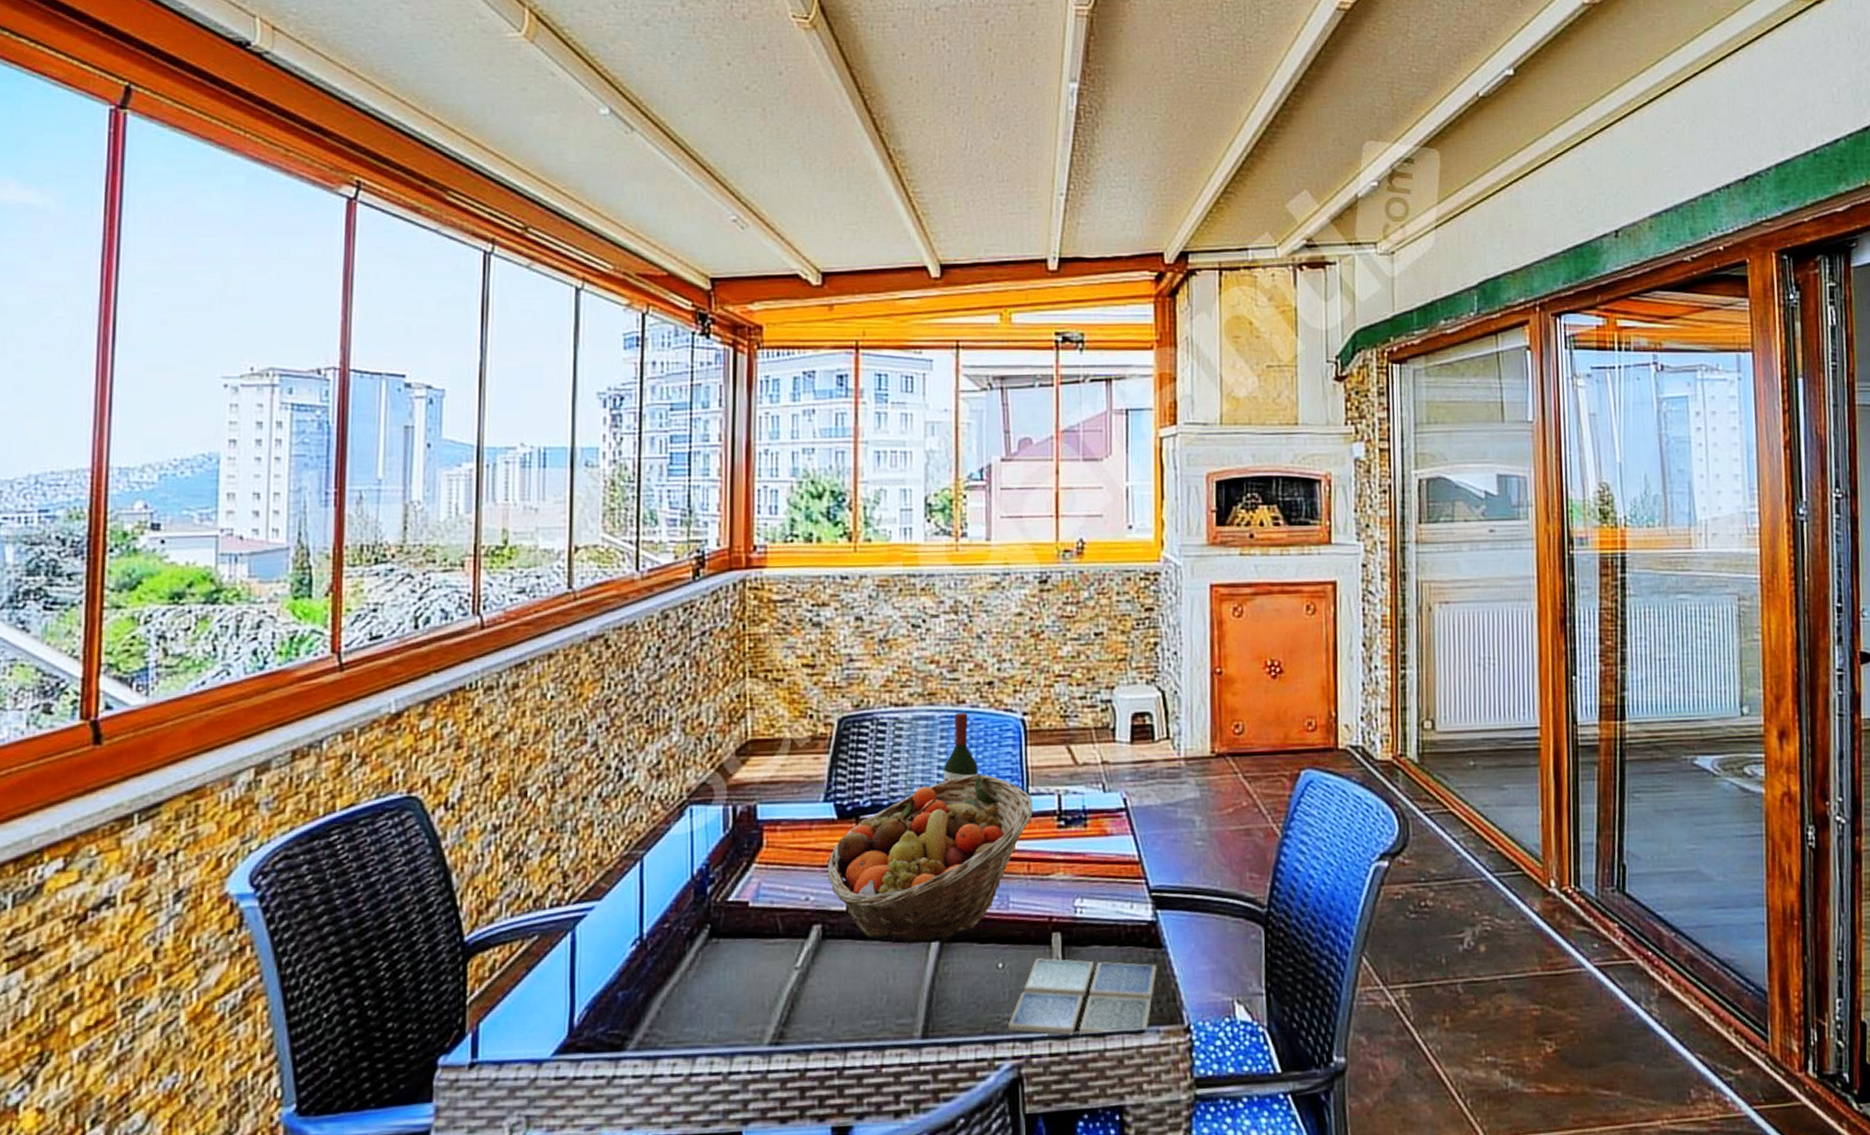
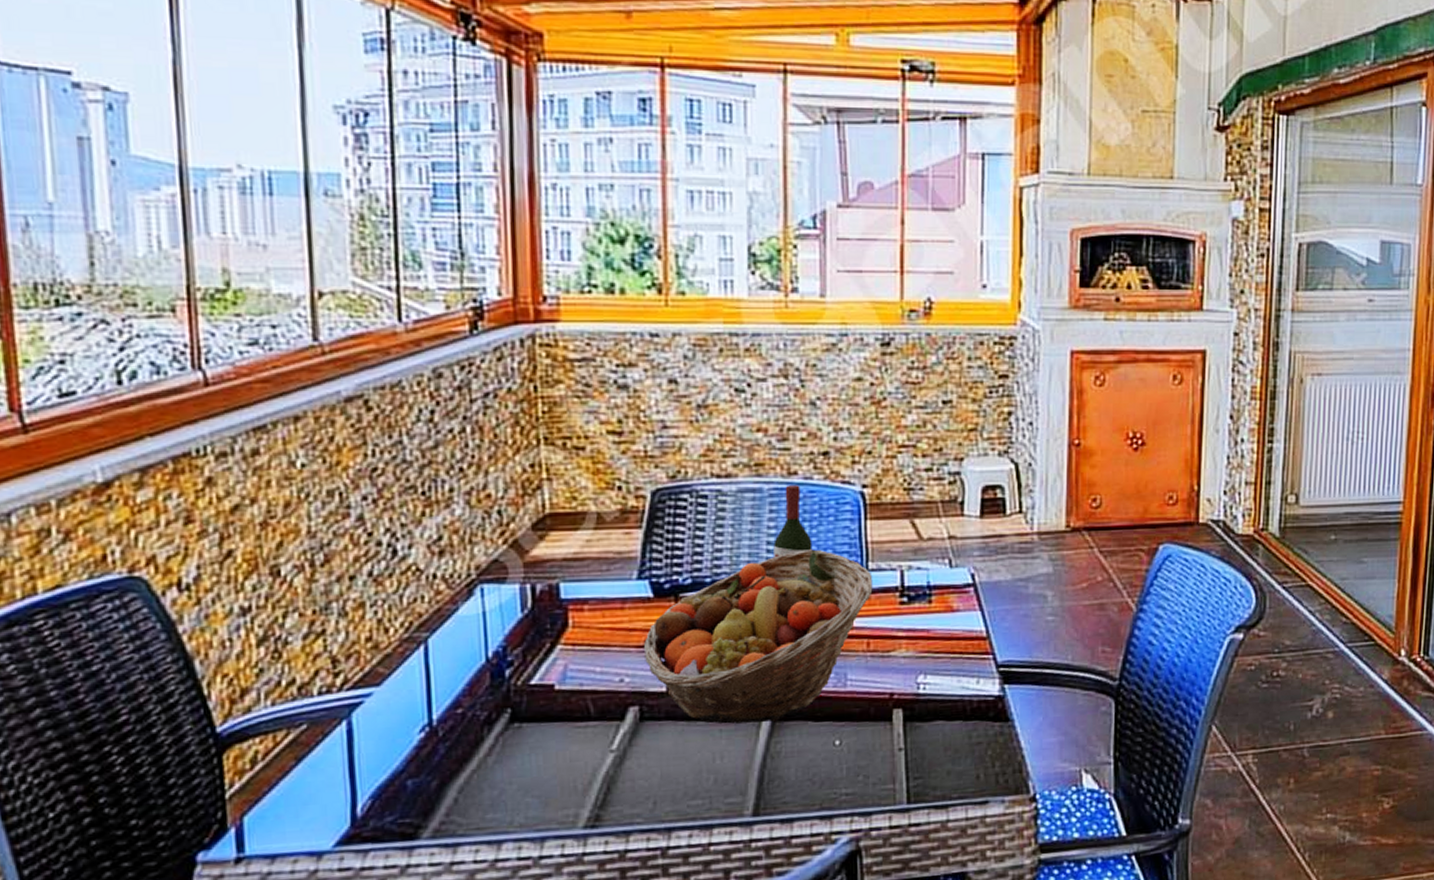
drink coaster: present [1008,958,1157,1036] -> none [846,734,1003,808]

